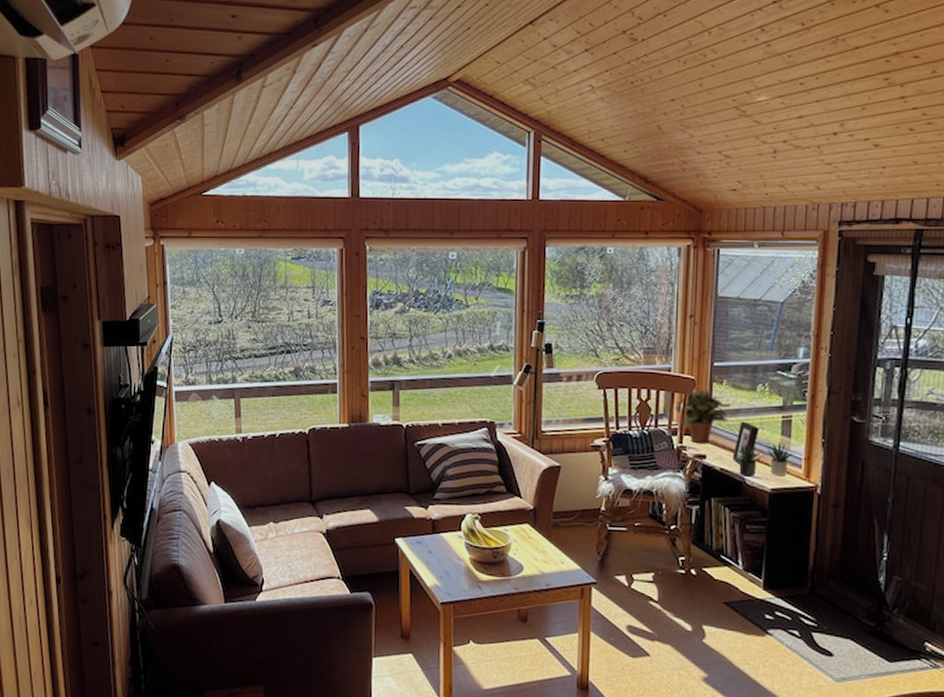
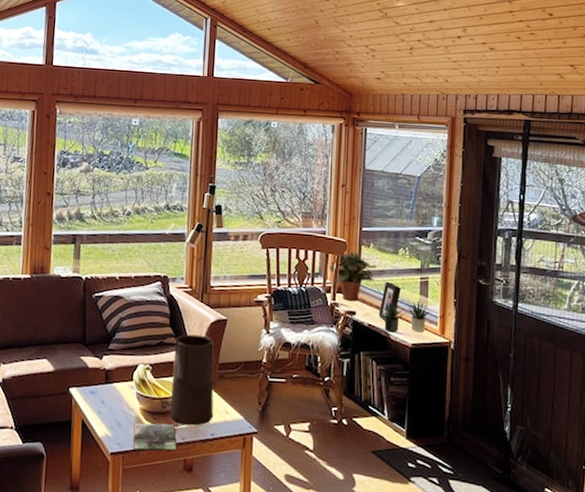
magazine: none [463,573,509,601] -> present [132,423,176,451]
vase: none [502,482,549,576] -> present [170,334,214,426]

